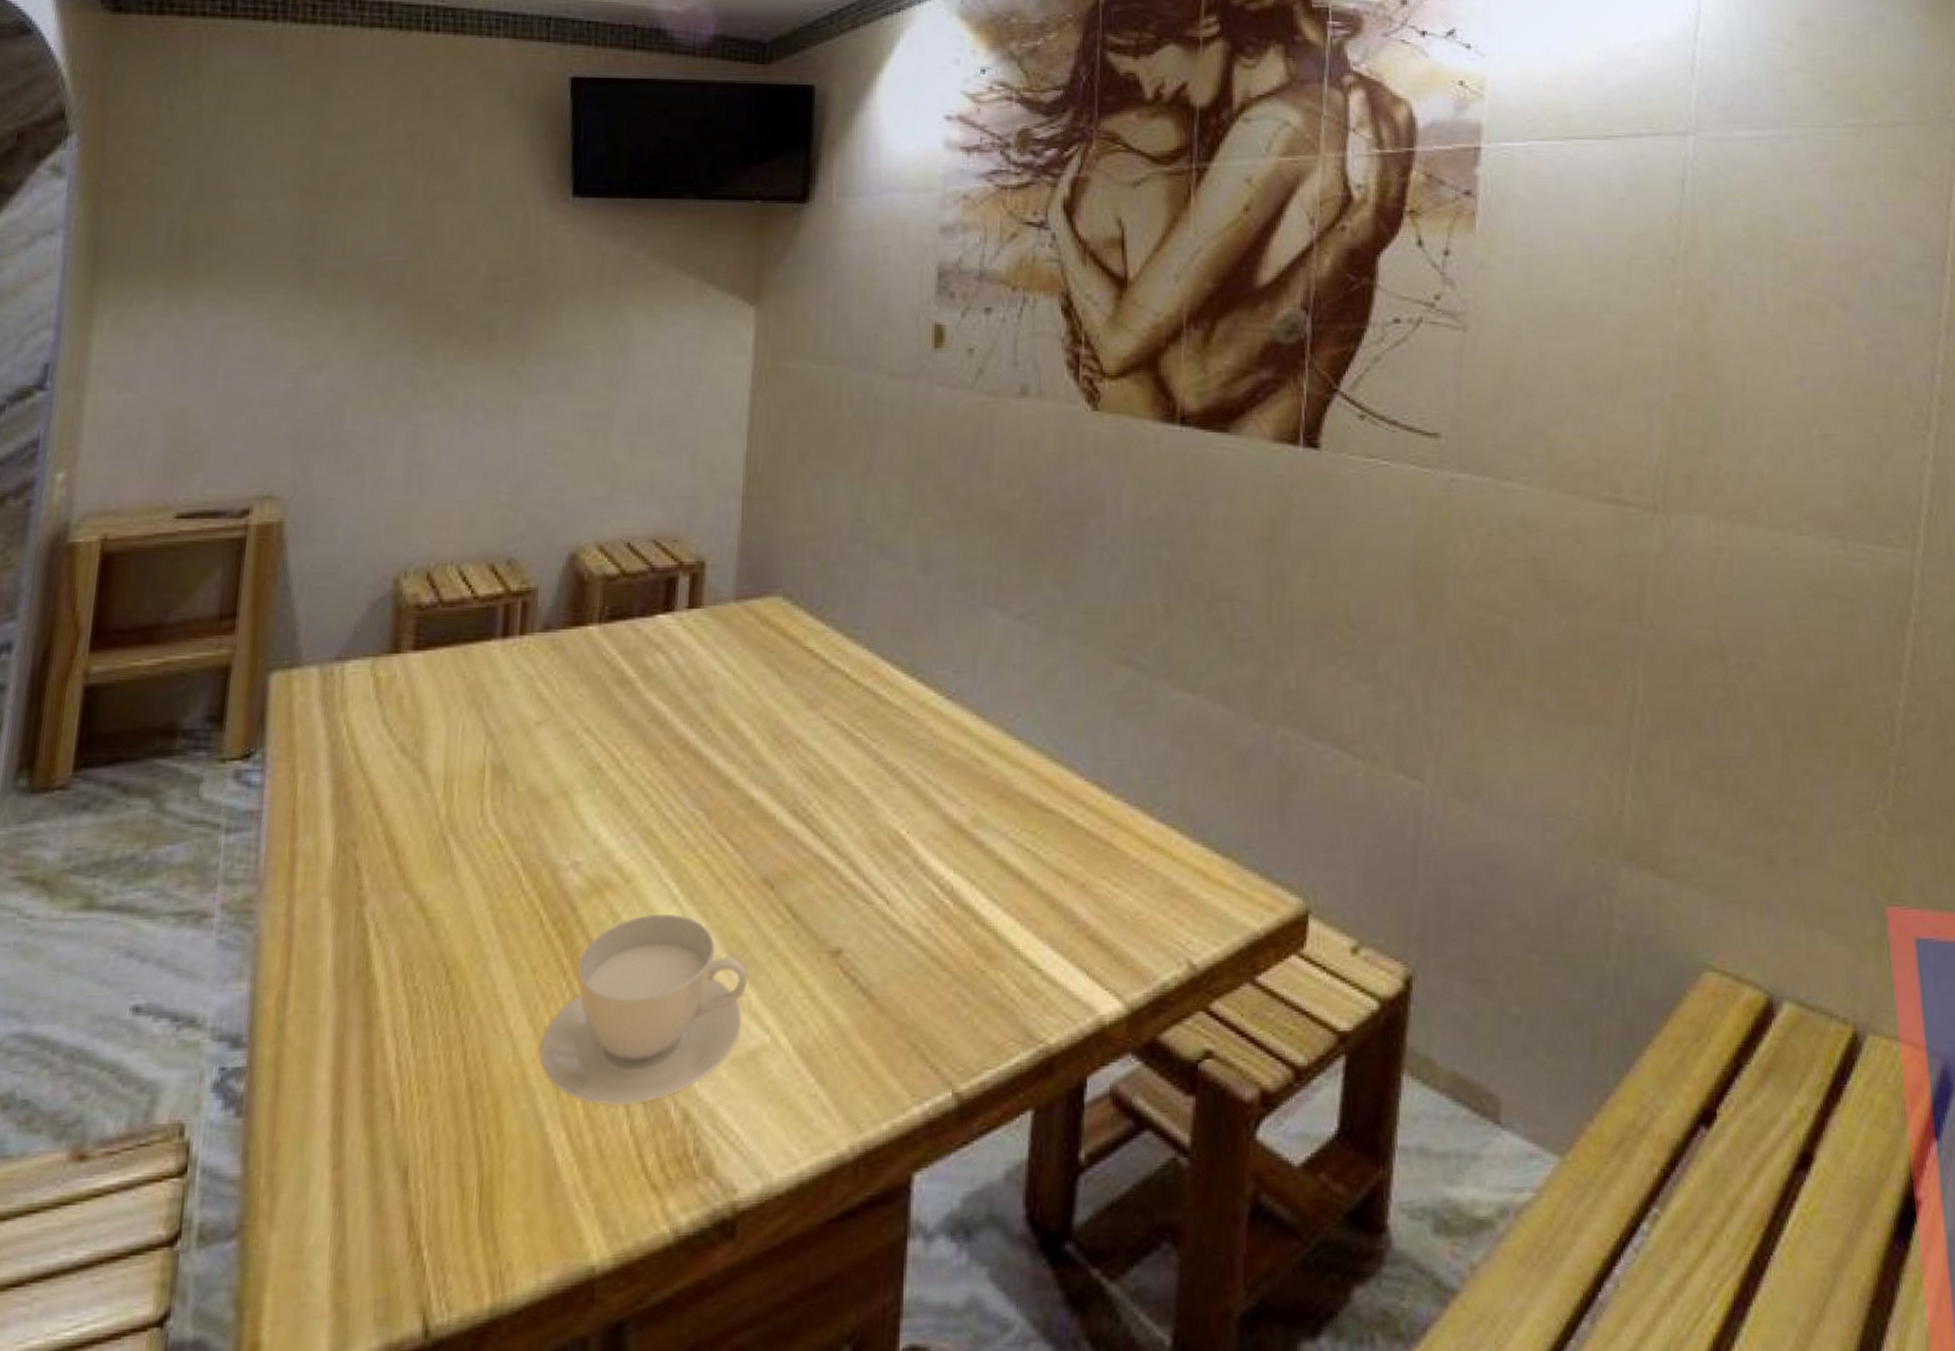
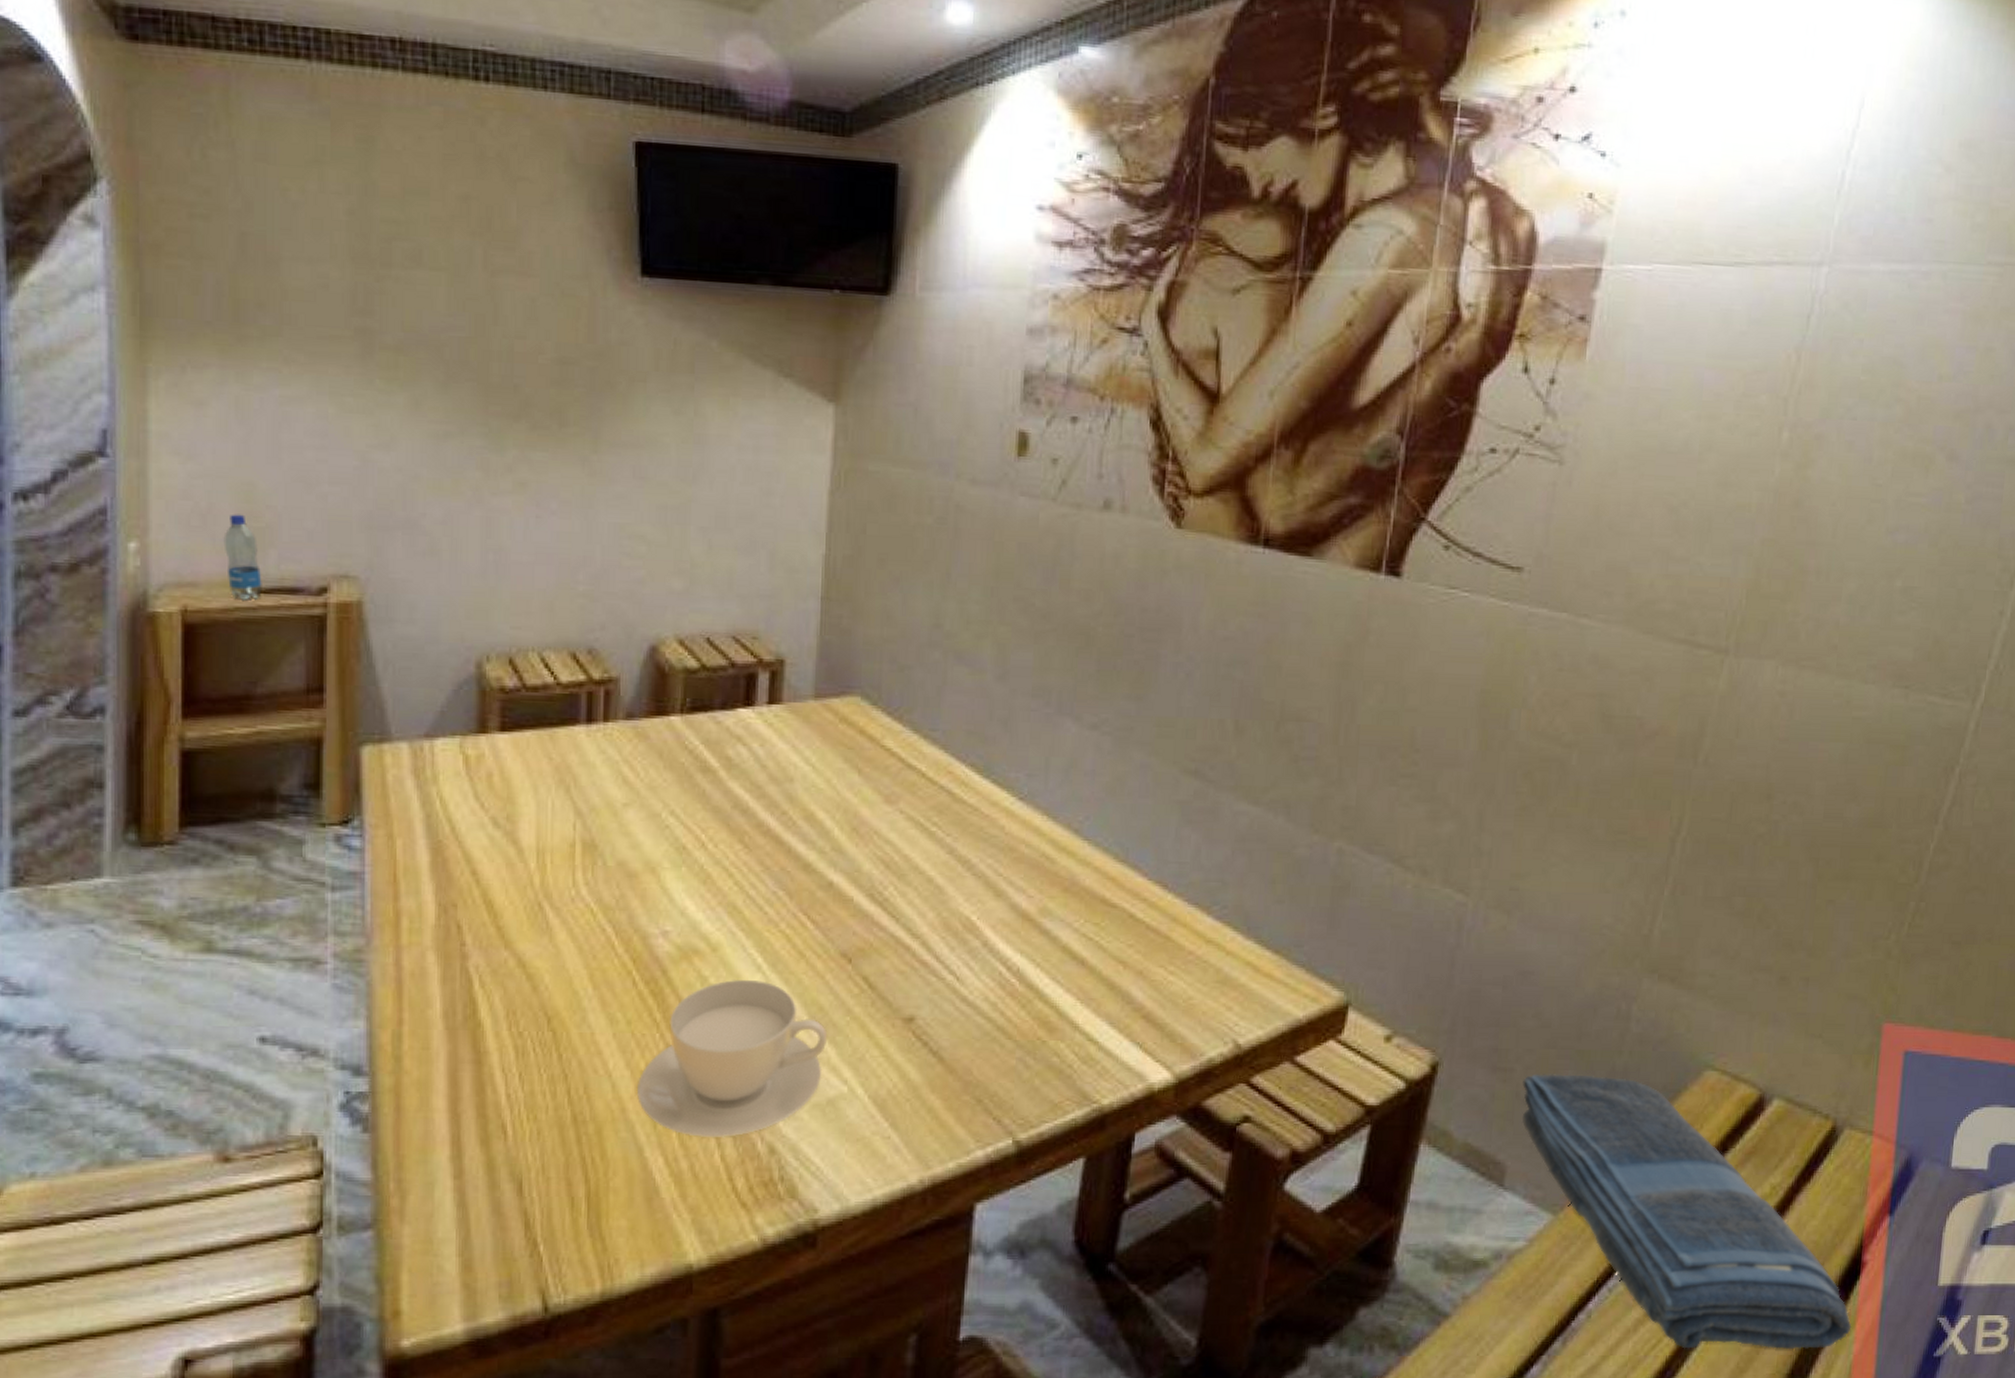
bottle: none [150,440,185,526] -> present [223,514,262,600]
towel: none [1506,983,1919,1324] -> present [1521,1074,1852,1350]

